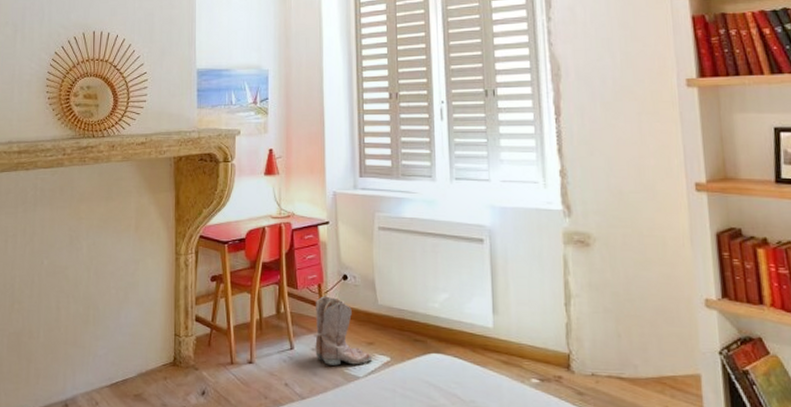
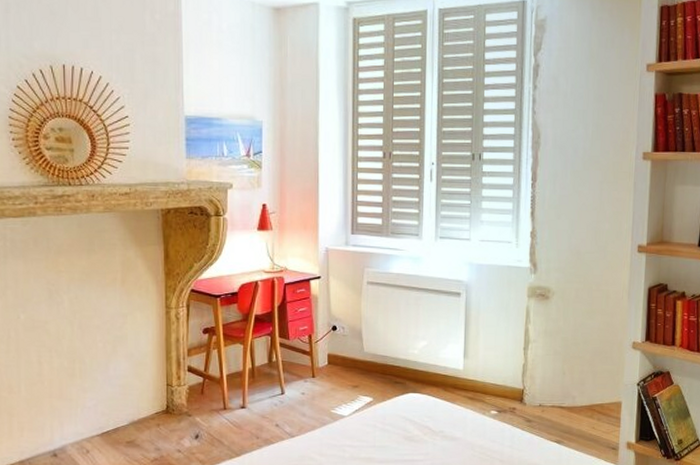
boots: present [315,294,373,366] -> none [305,344,357,407]

